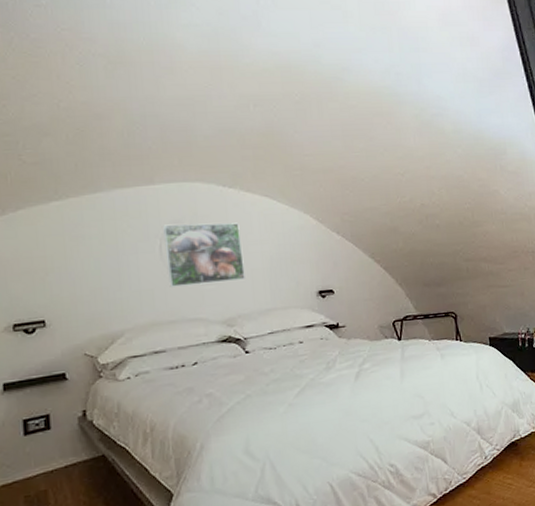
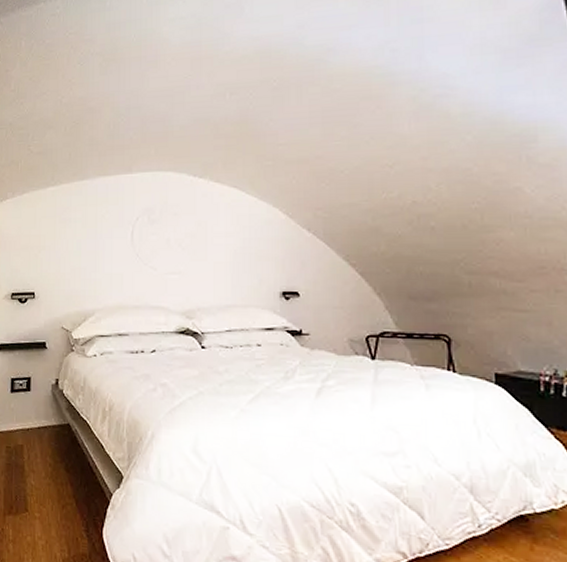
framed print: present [163,223,245,287] -> none [136,212,207,273]

